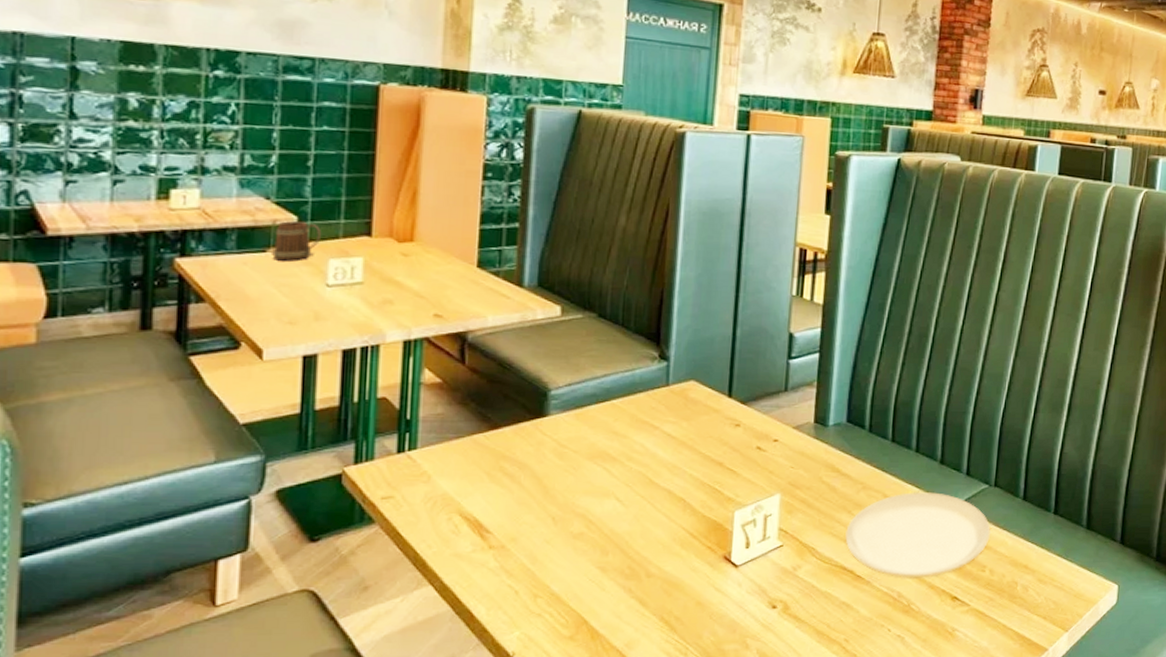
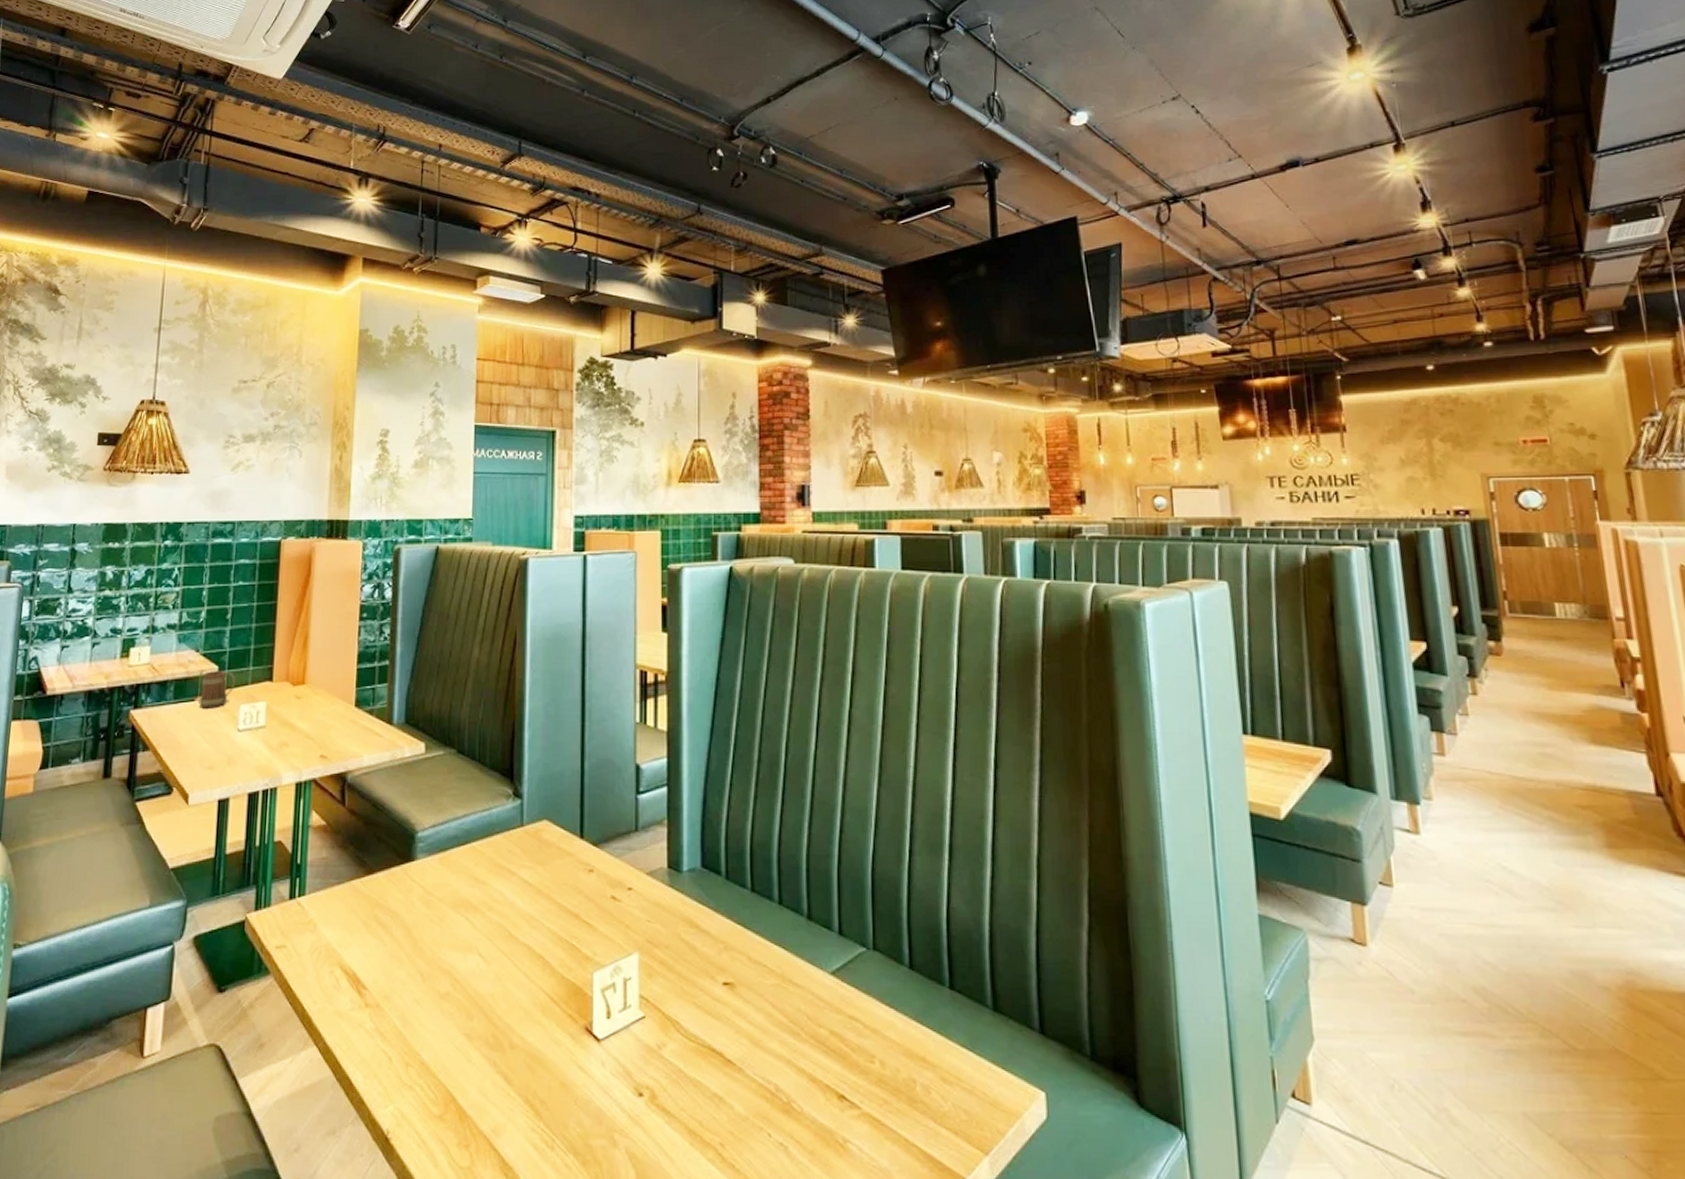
plate: present [845,491,991,578] -> none [710,954,875,1068]

